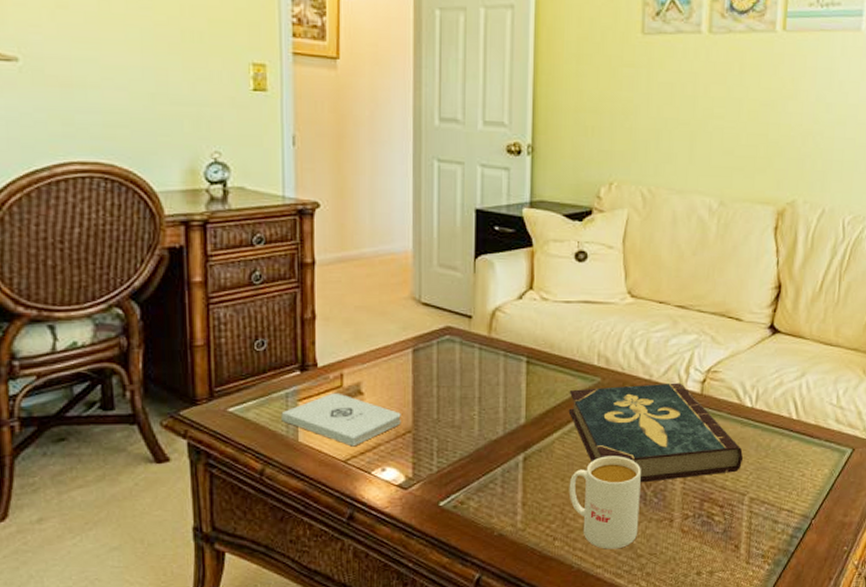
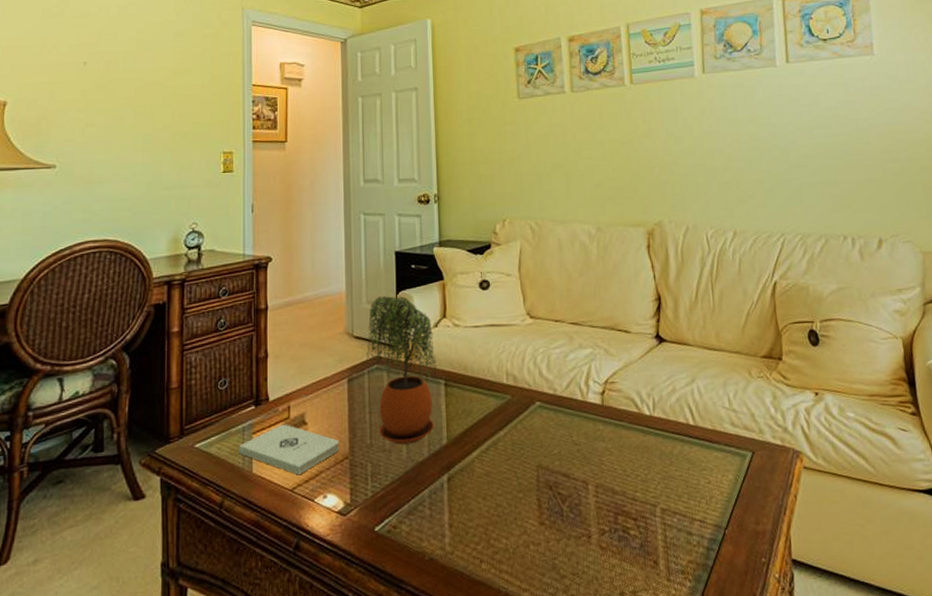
potted plant: none [434,260,519,422] -> present [365,296,437,445]
book: present [568,383,743,483] -> none [483,395,649,498]
mug: present [569,456,641,549] -> none [490,471,559,571]

